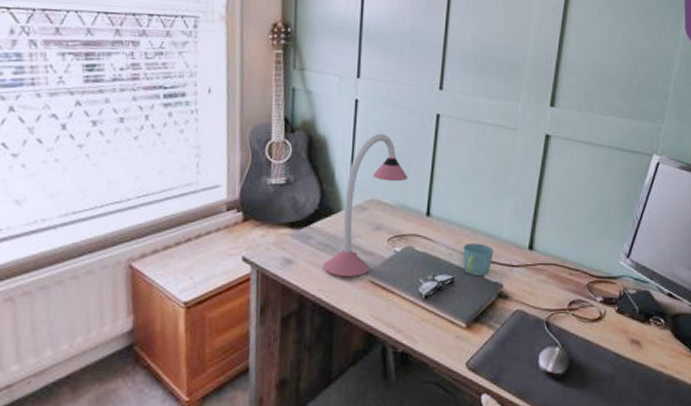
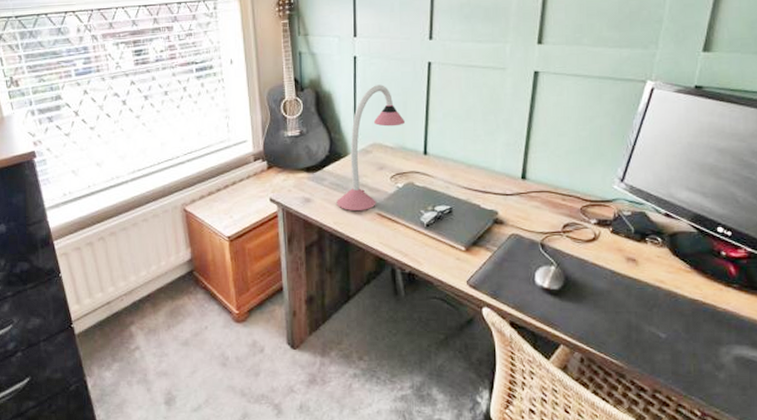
mug: present [463,243,495,276] -> none [459,176,489,205]

